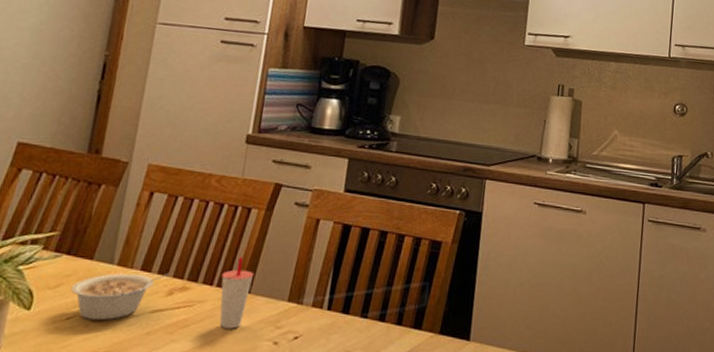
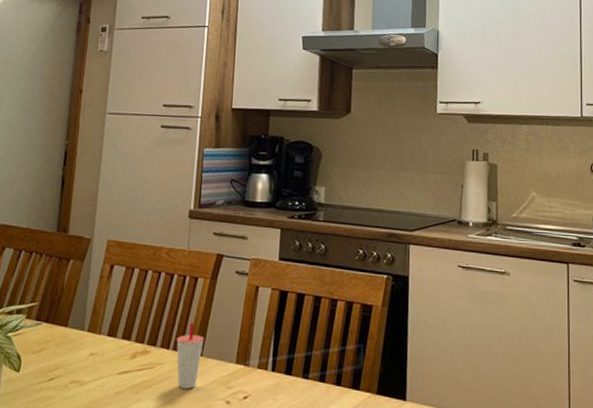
legume: present [71,272,171,321] -> none [51,337,133,381]

